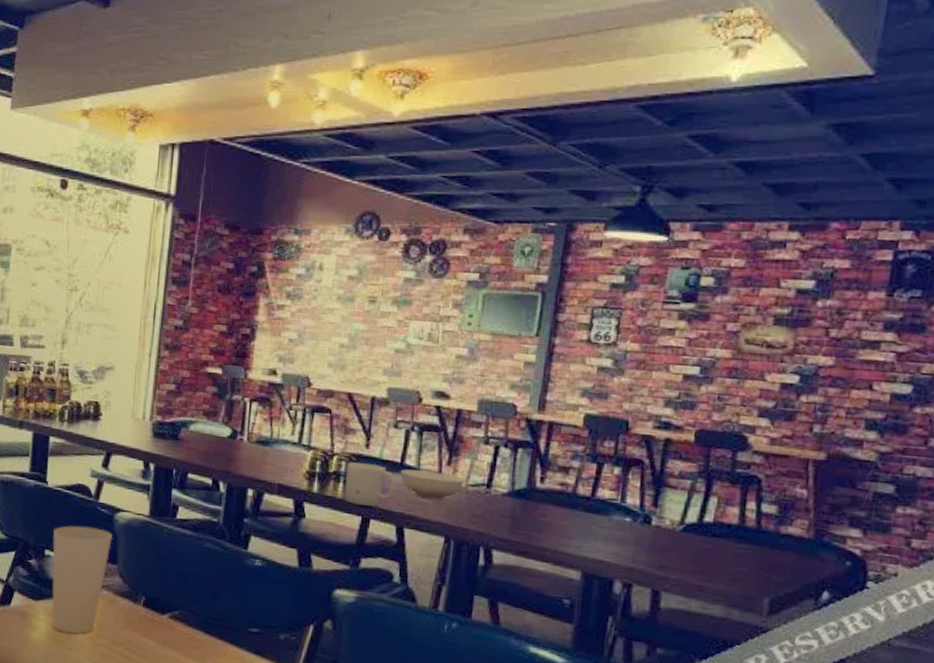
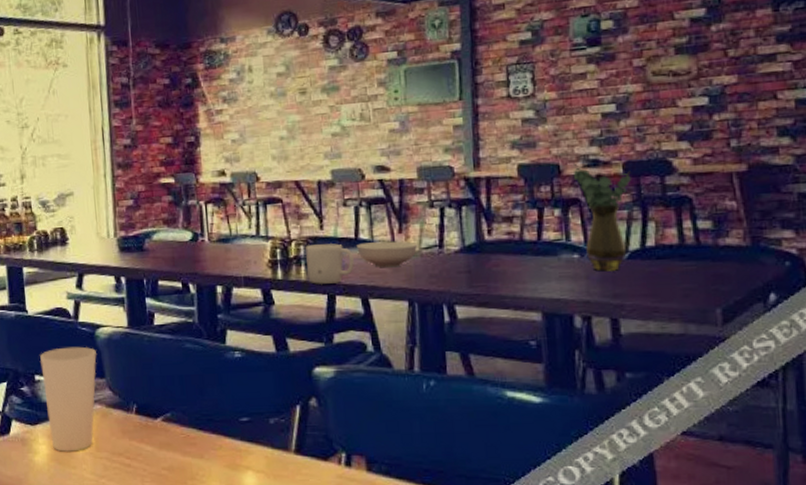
vase: none [639,422,702,542] -> present [573,163,631,272]

